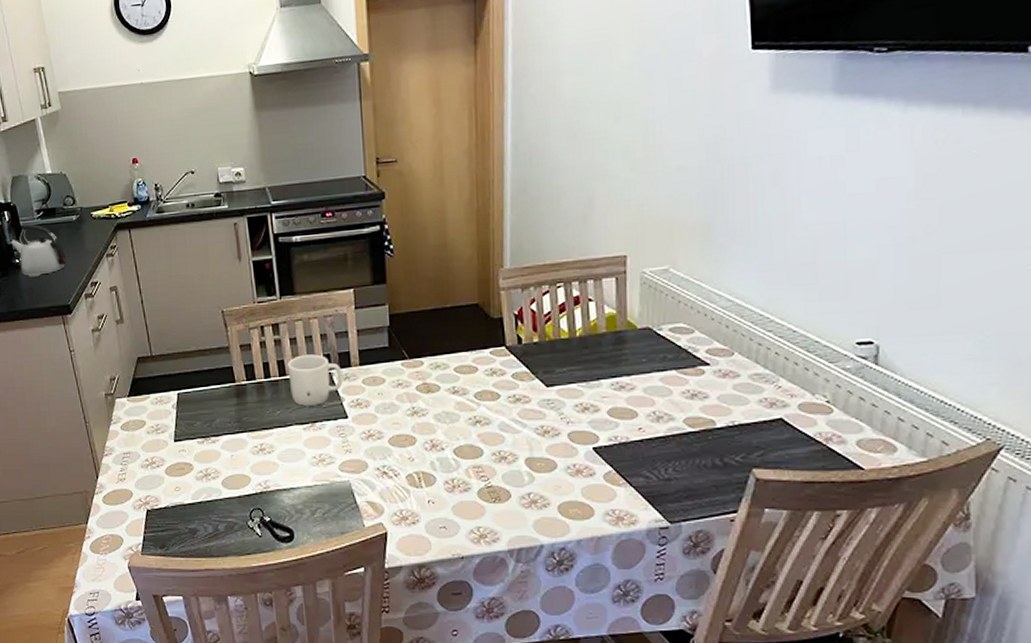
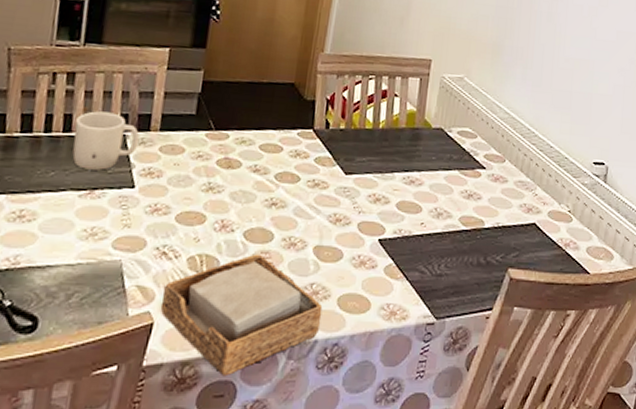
napkin holder: none [389,468,544,577] -> present [160,254,323,377]

